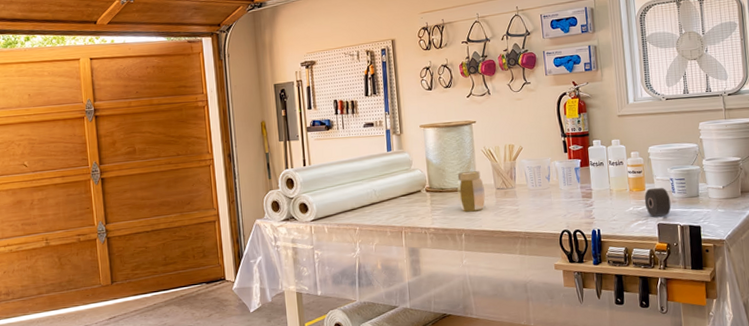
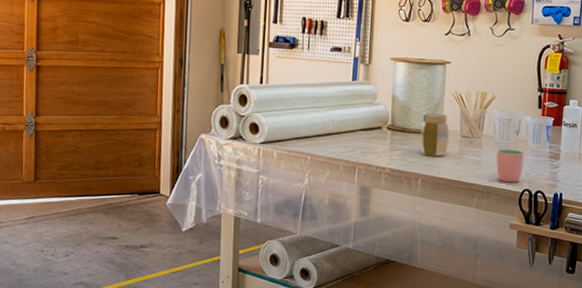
cup: none [532,194,559,226] -> present [496,149,525,183]

